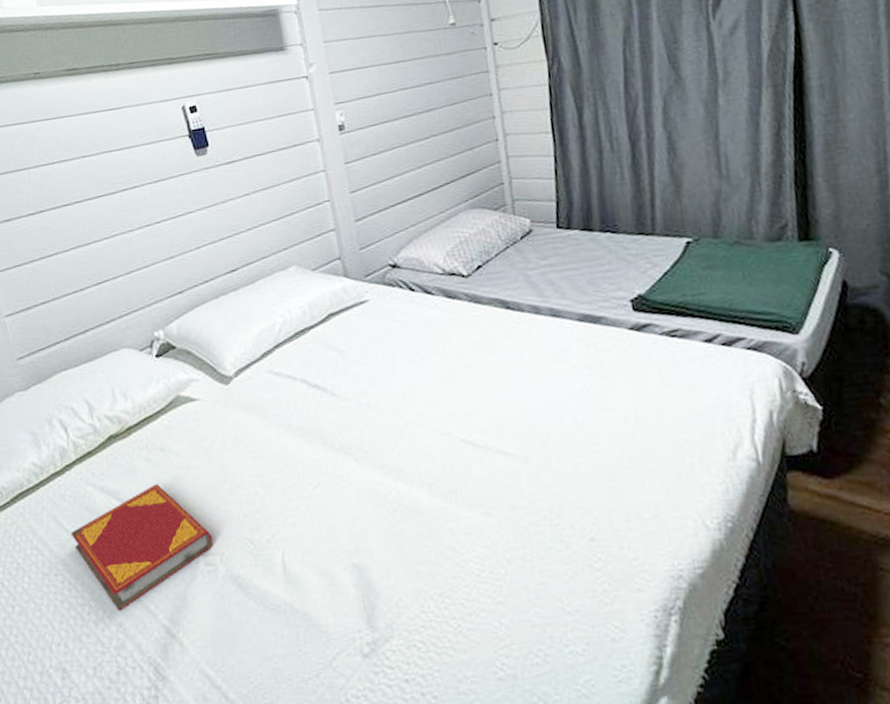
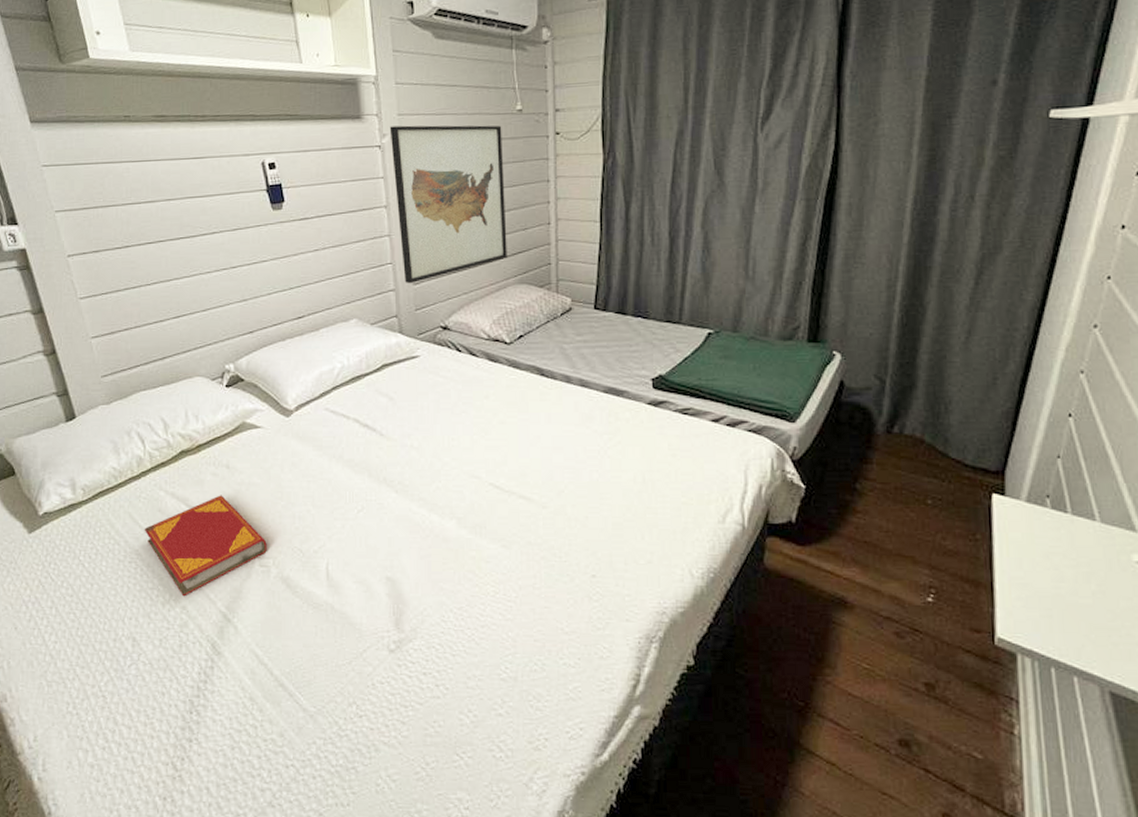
wall art: none [316,42,455,222] -> present [389,125,507,284]

